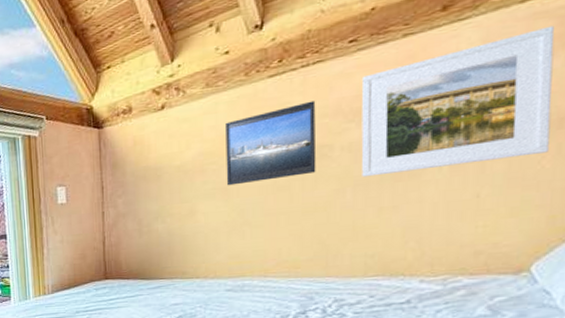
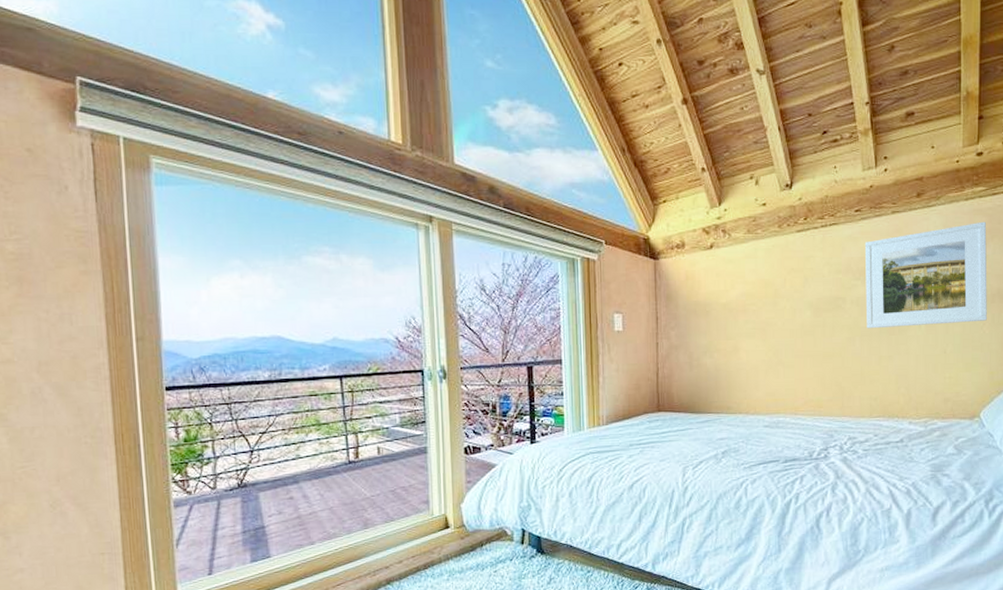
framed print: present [226,100,317,186] -> none [763,257,834,327]

